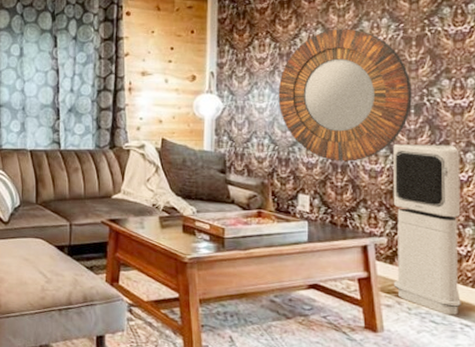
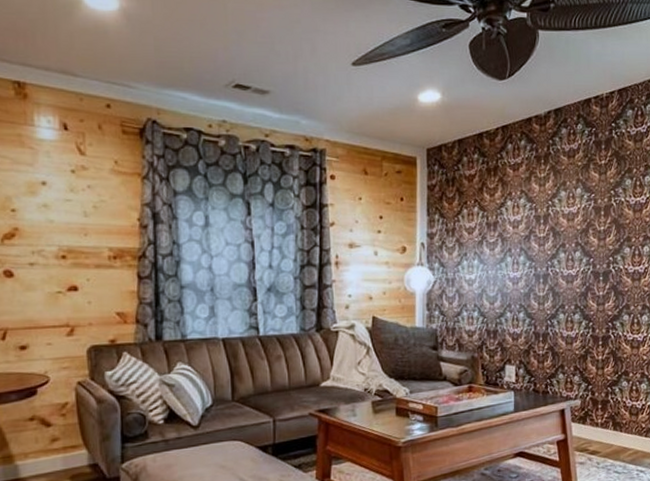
home mirror: present [278,28,412,162] -> none [486,198,601,330]
air purifier: present [393,144,461,315] -> none [585,308,638,464]

